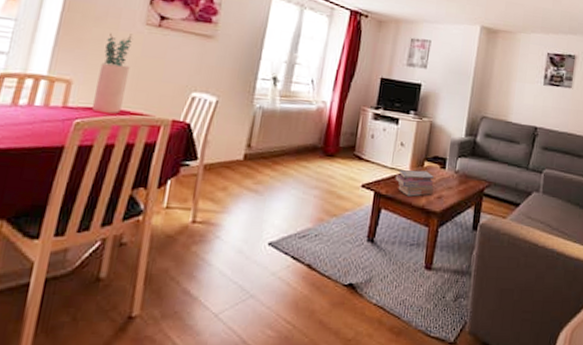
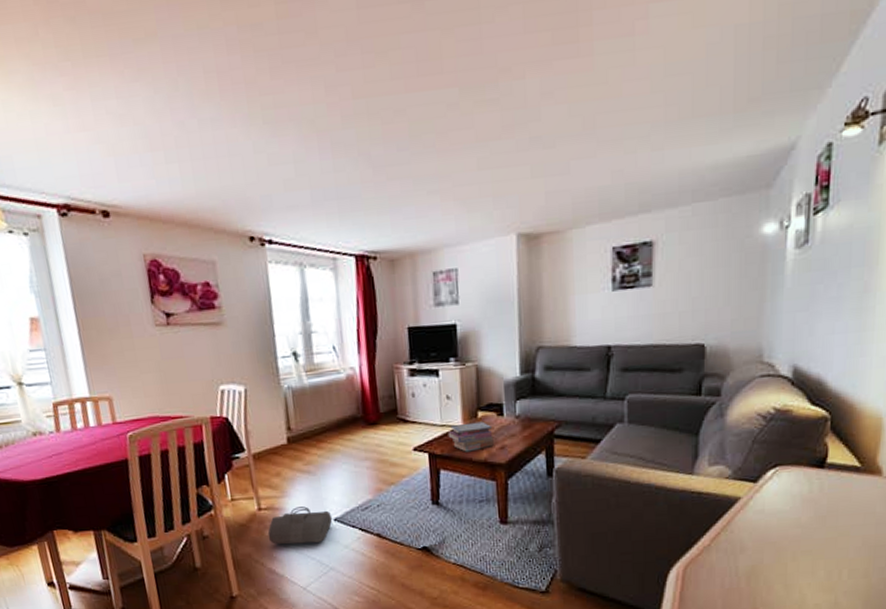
vase: present [92,33,133,115] -> none [126,339,163,424]
handbag: none [193,225,268,266] -> present [267,506,333,545]

